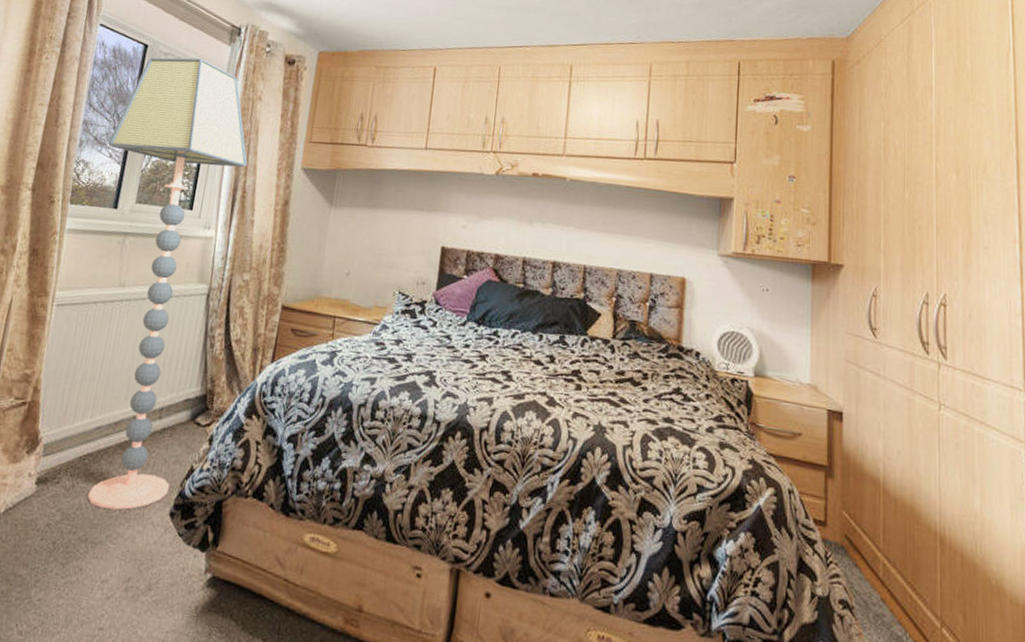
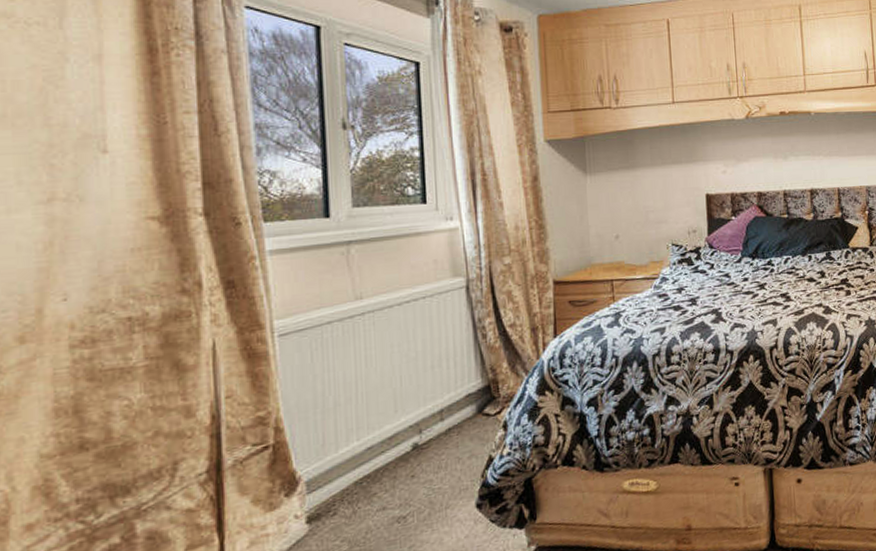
floor lamp: present [87,57,248,510] -> none [296,36,481,524]

